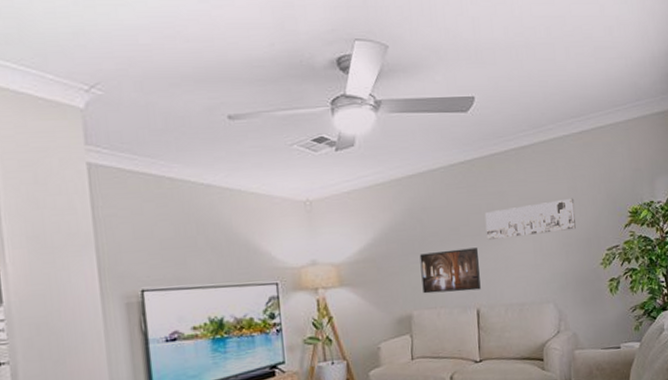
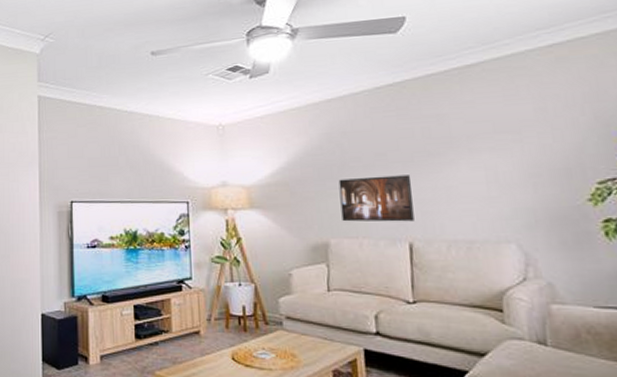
wall art: present [484,198,576,240] -> none [418,121,548,167]

